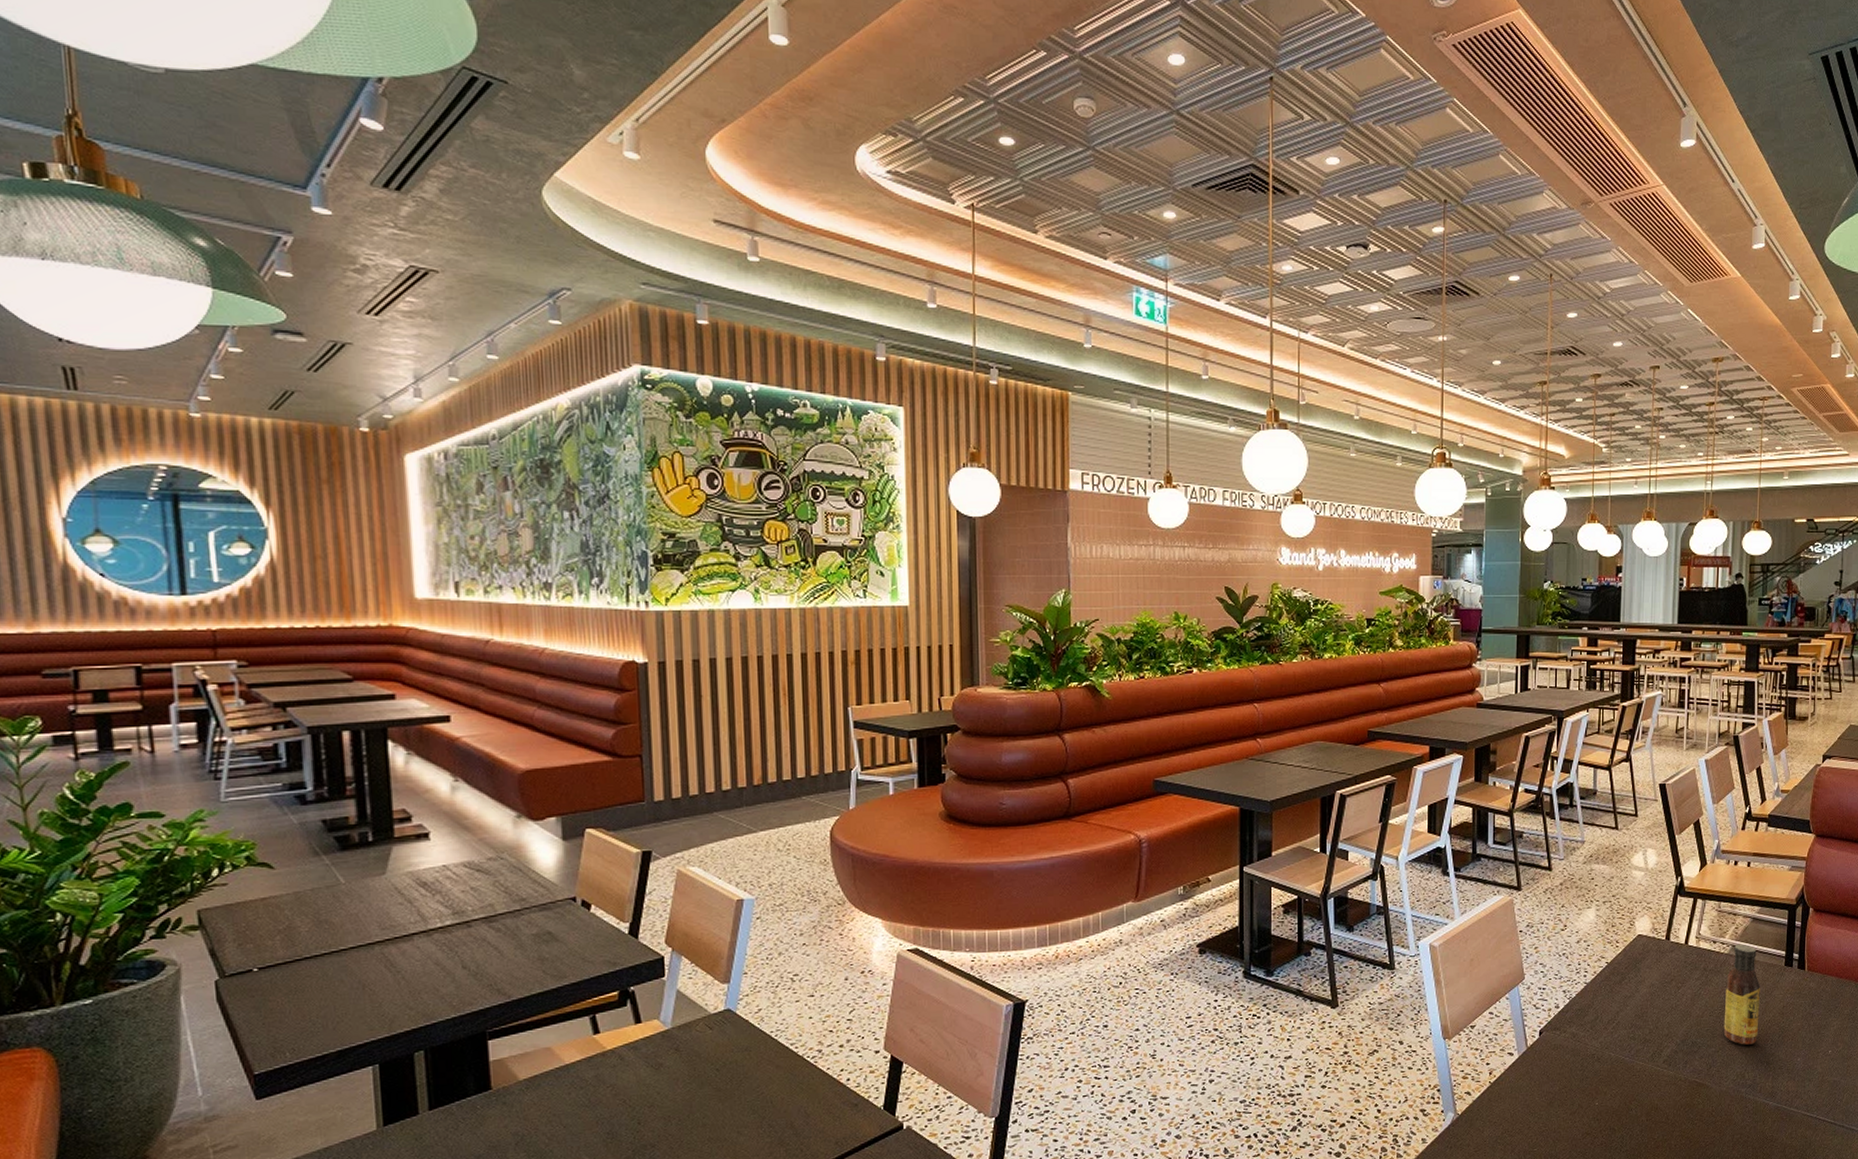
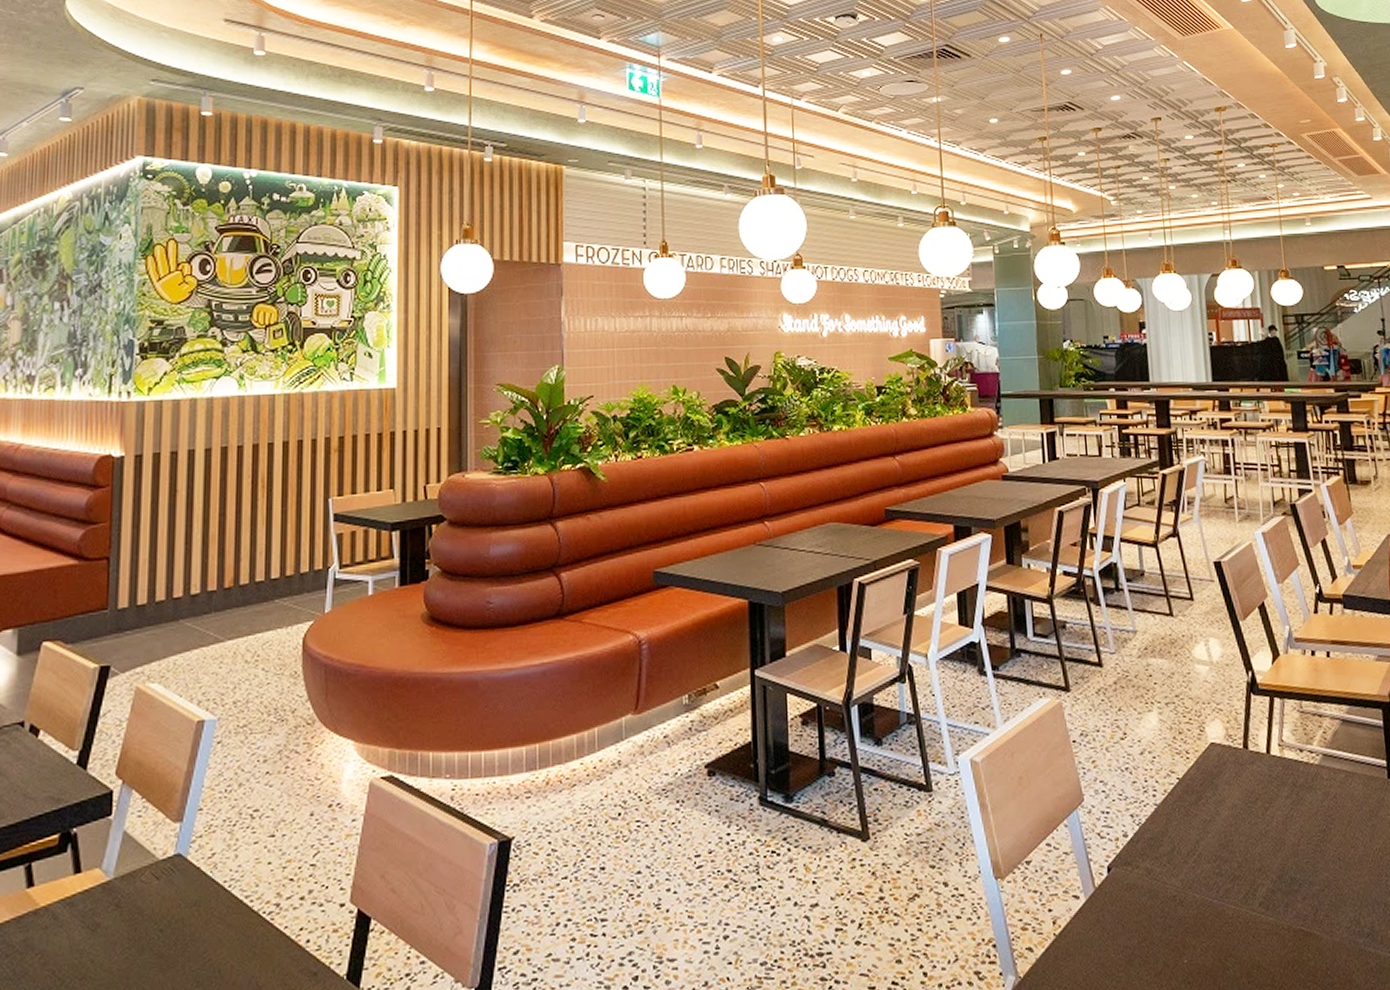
sauce bottle: present [1723,944,1760,1045] -> none [1322,752,1368,882]

